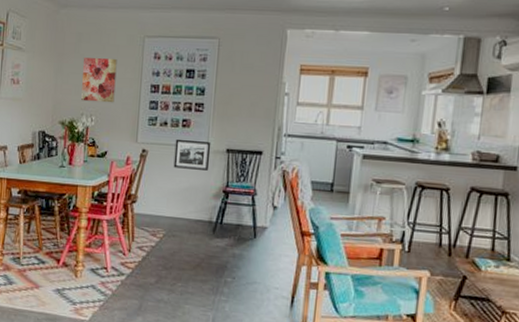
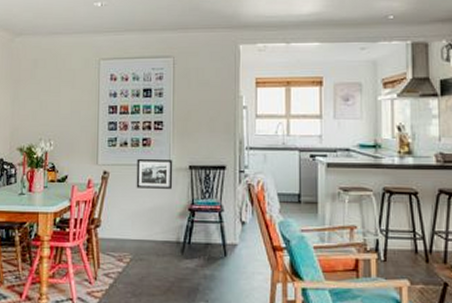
wall art: present [80,58,117,103] -> none [38,83,74,126]

